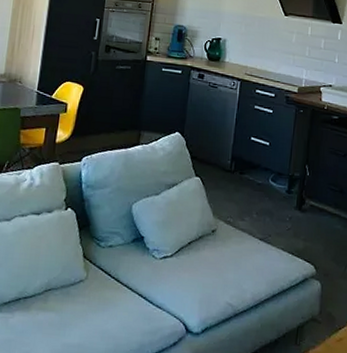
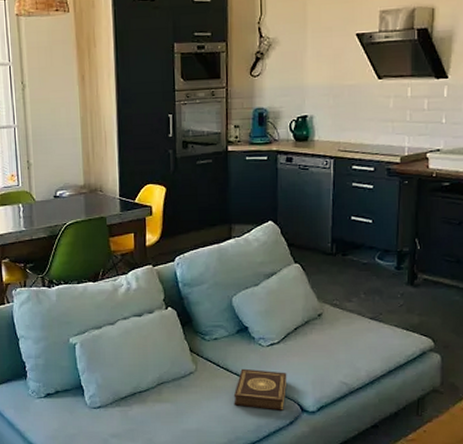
book: none [119,280,176,330] -> present [233,368,287,411]

